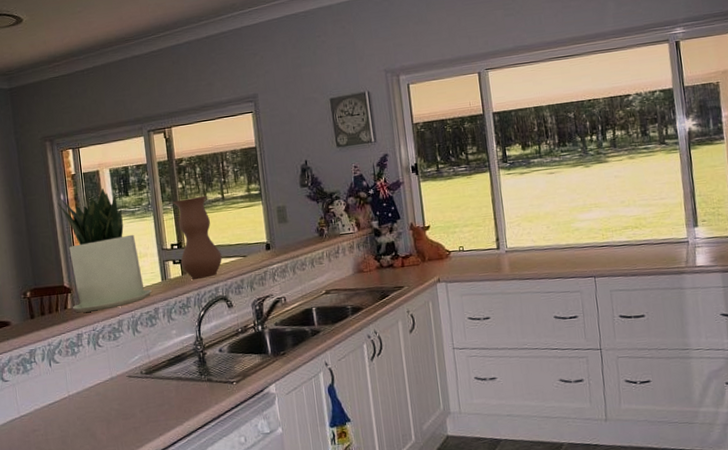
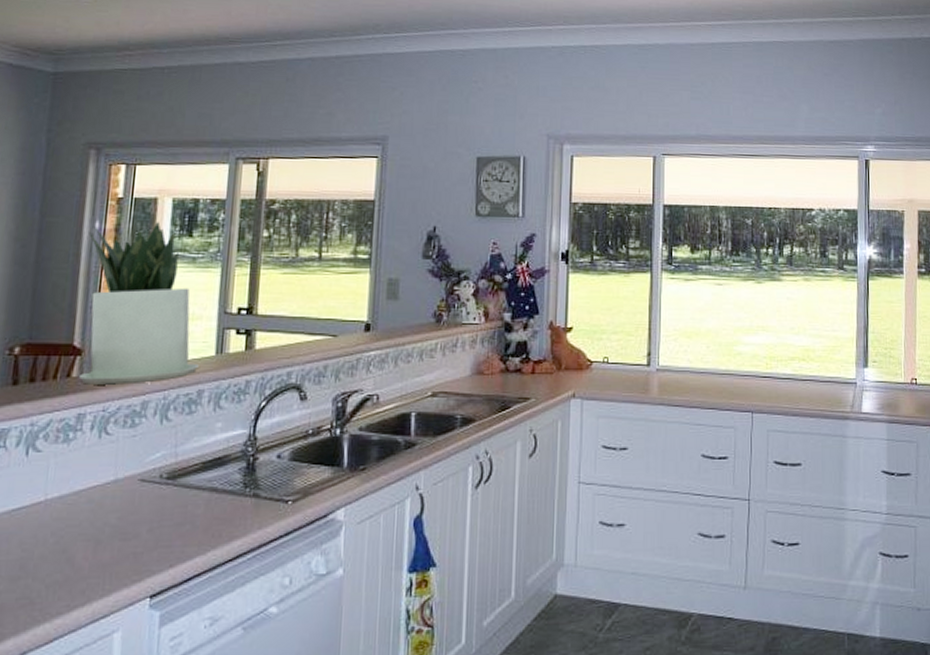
vase: present [172,195,222,280] -> none [246,251,305,359]

